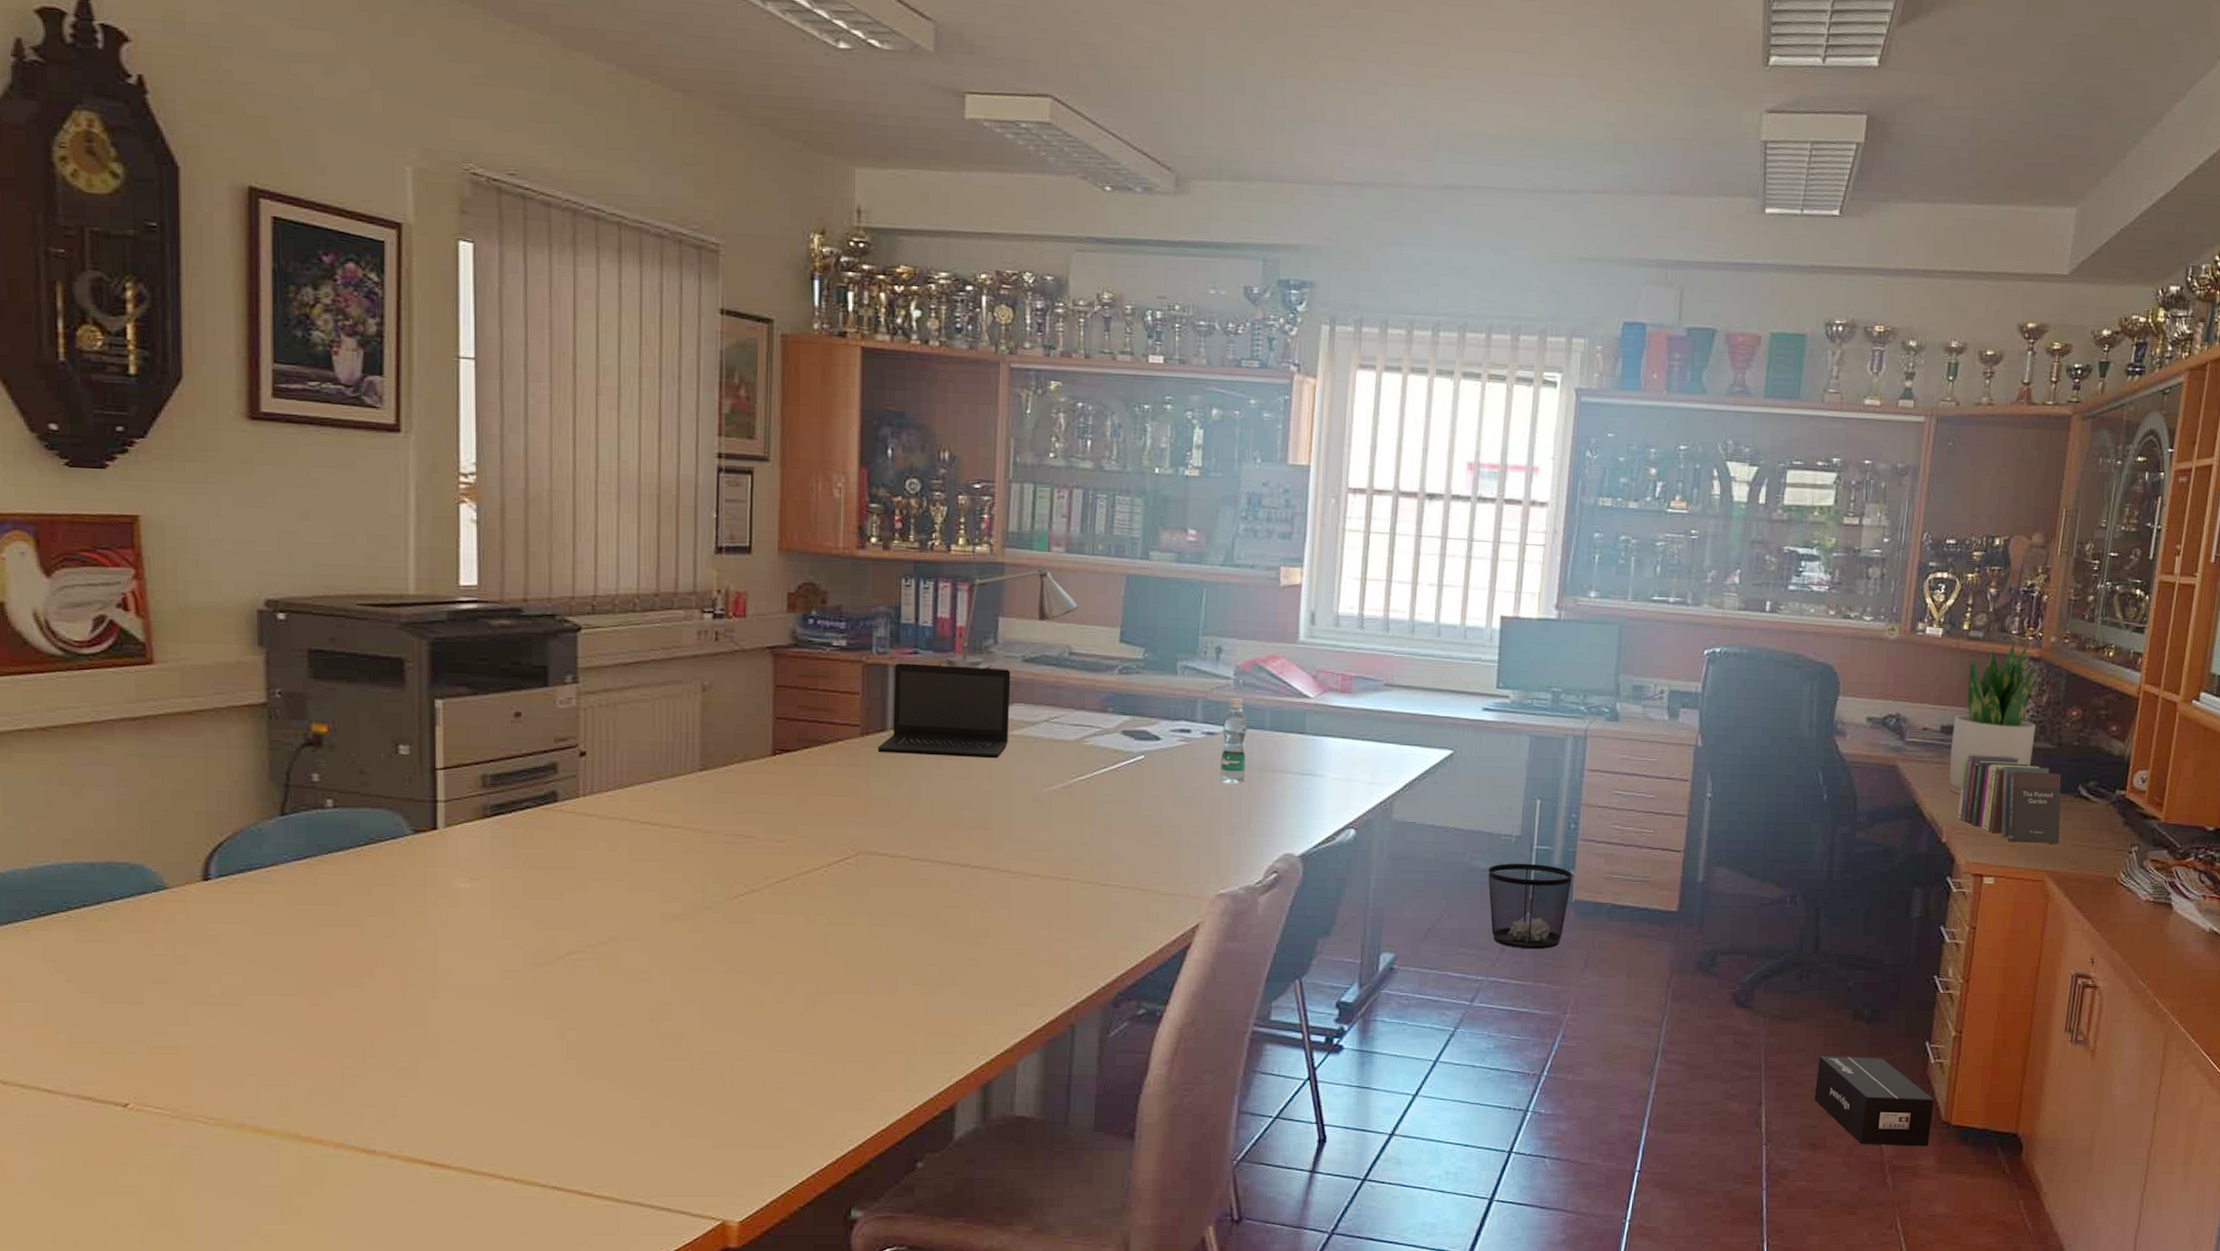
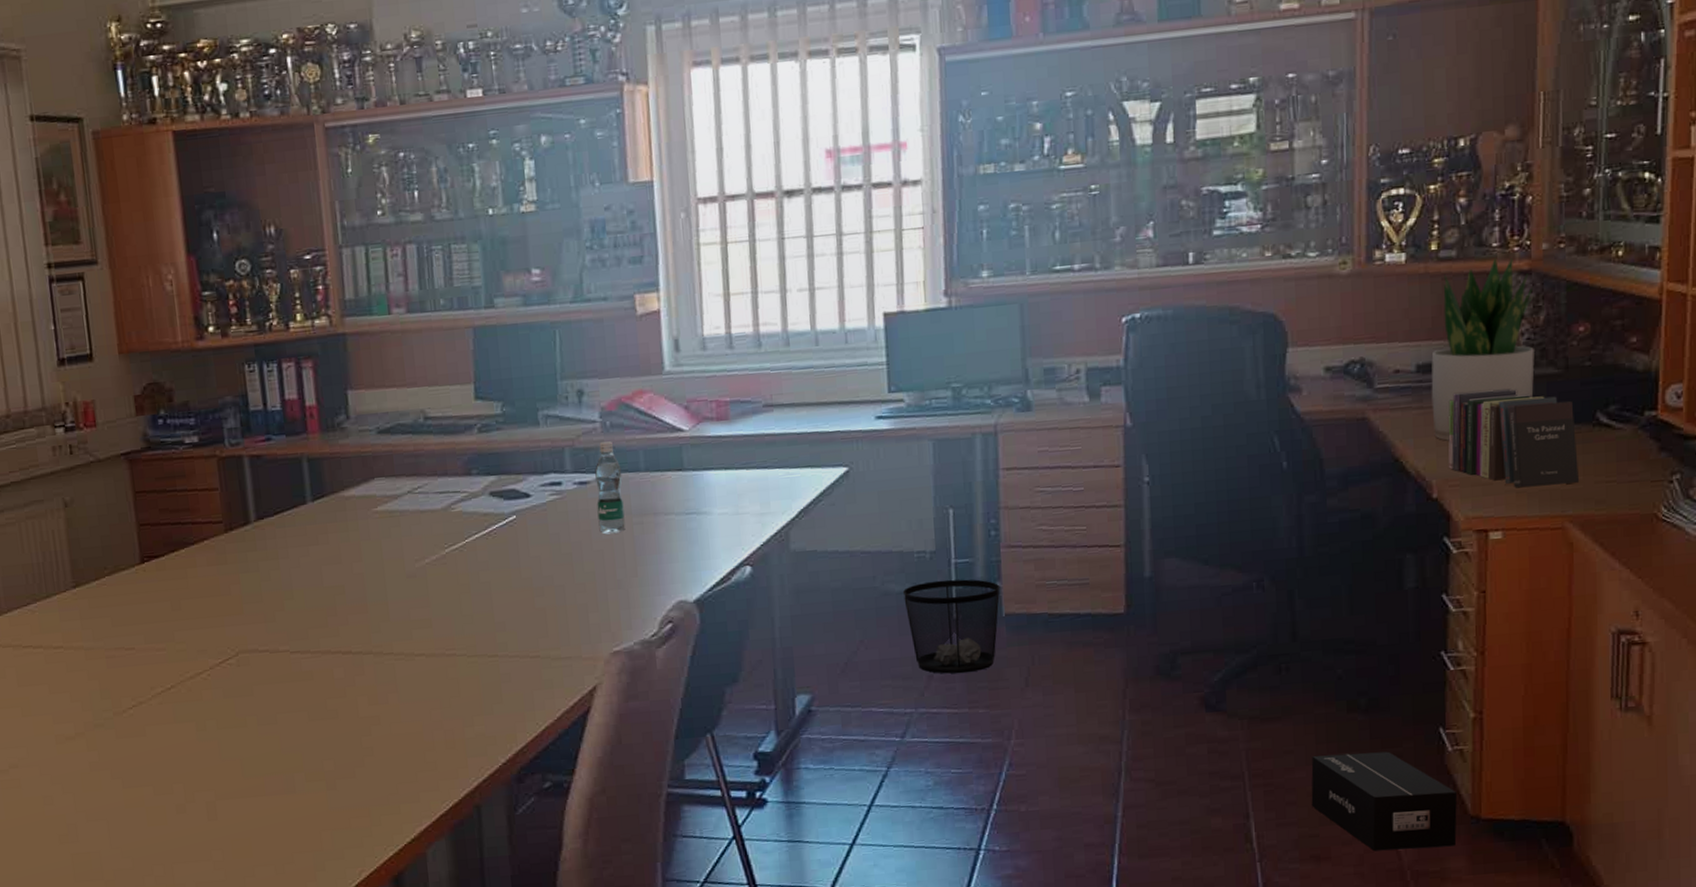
laptop: present [877,663,1011,759] -> none [243,444,374,547]
desk lamp: present [939,566,1078,670] -> none [293,330,428,451]

